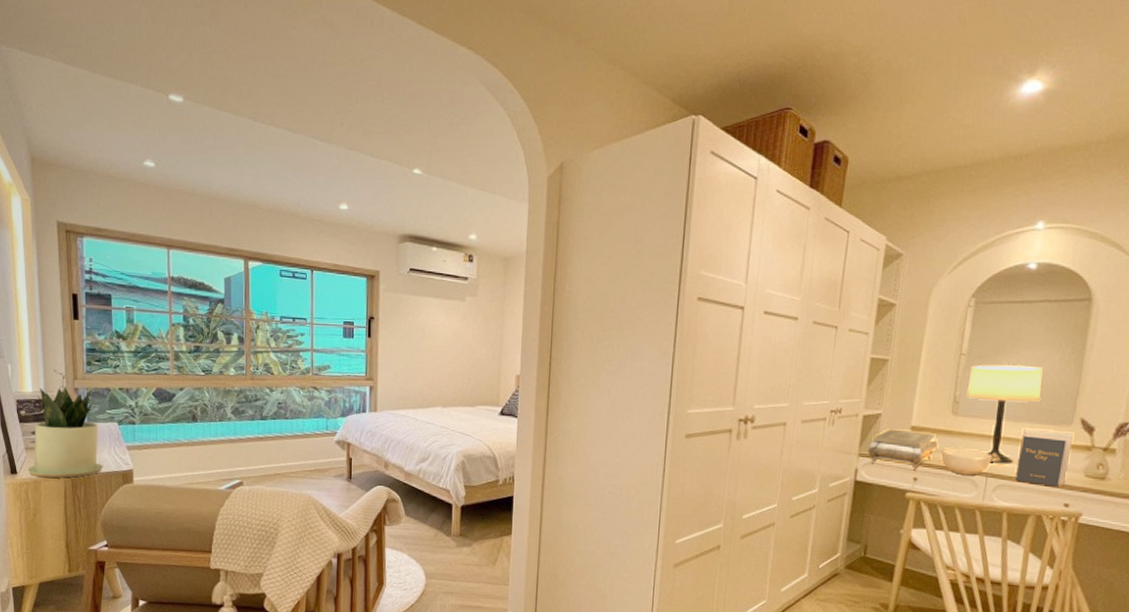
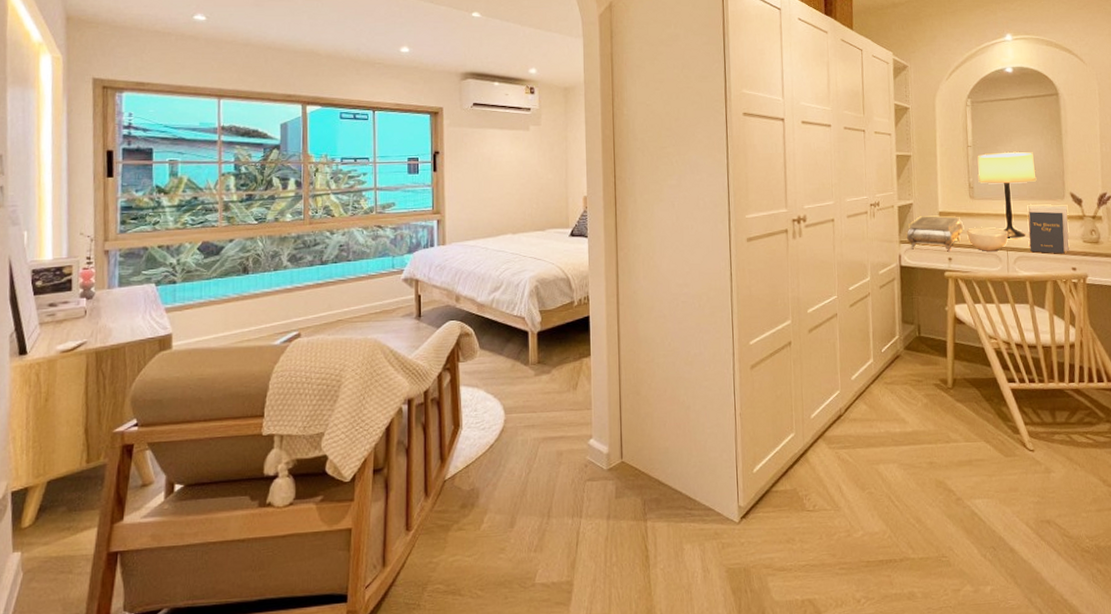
planter: present [27,387,103,478] -> none [40,250,136,355]

